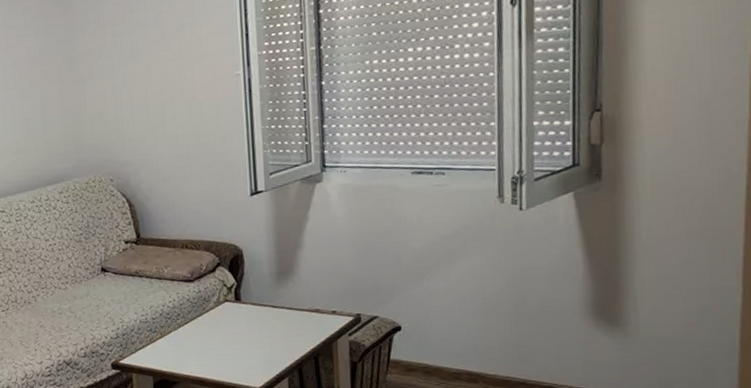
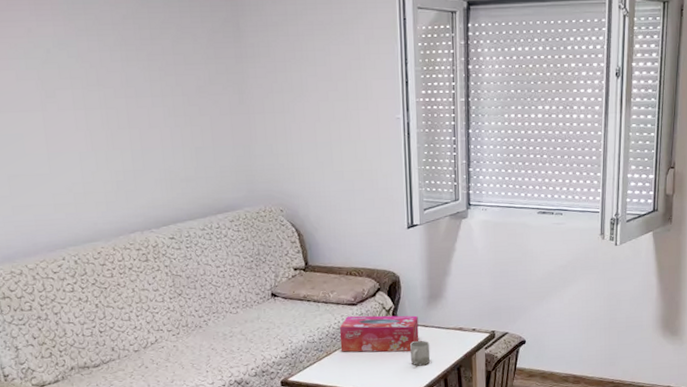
tissue box: none [174,293,267,336] -> present [339,315,419,352]
cup: none [256,323,281,353] -> present [410,340,431,366]

